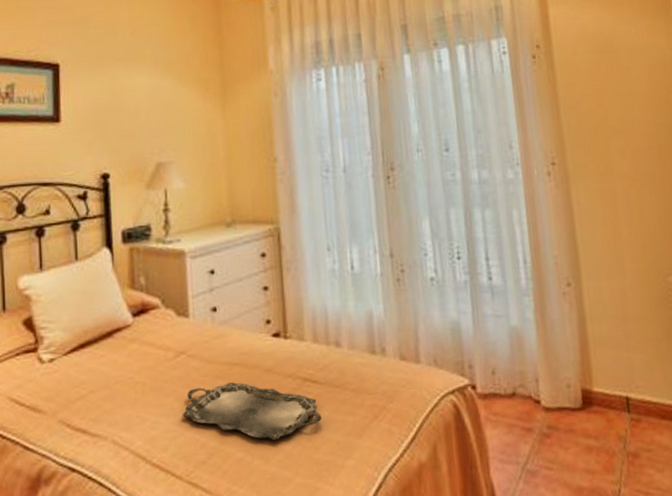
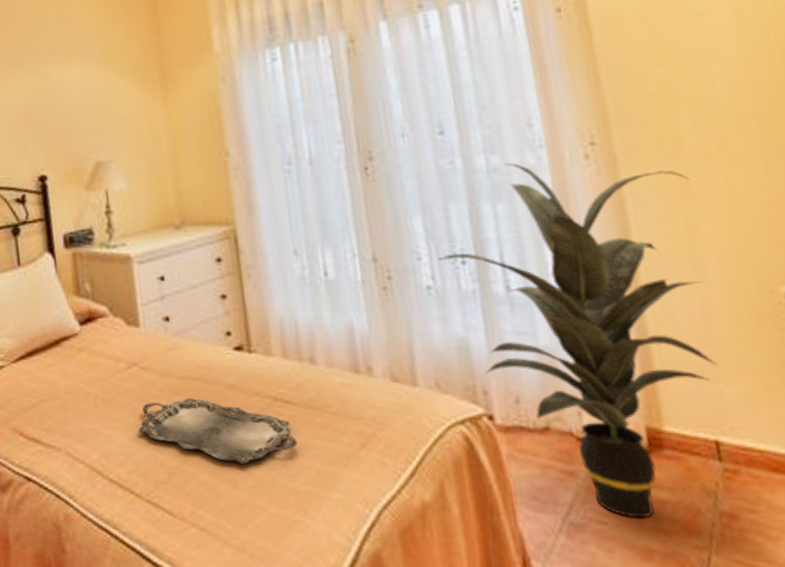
indoor plant: none [438,176,630,463] -> present [435,163,719,519]

